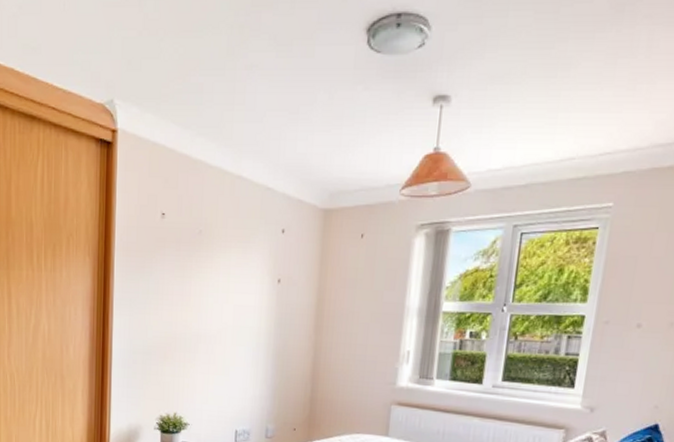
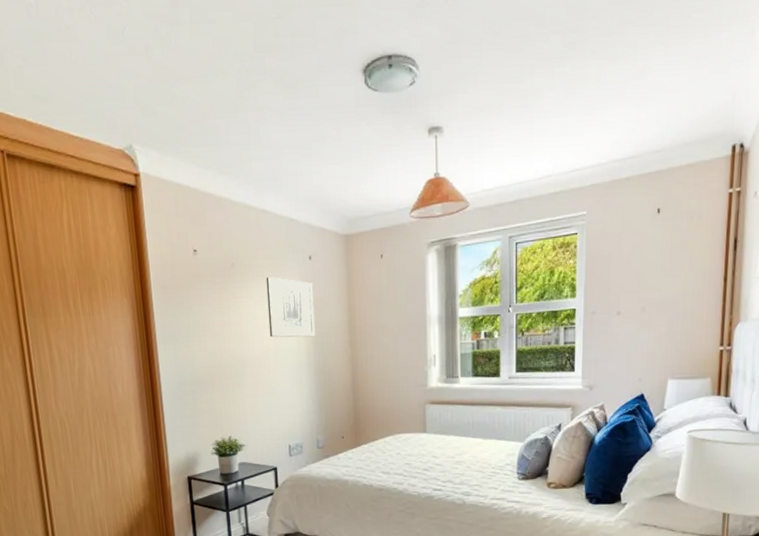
wall art: none [229,248,282,317] -> present [266,277,315,338]

